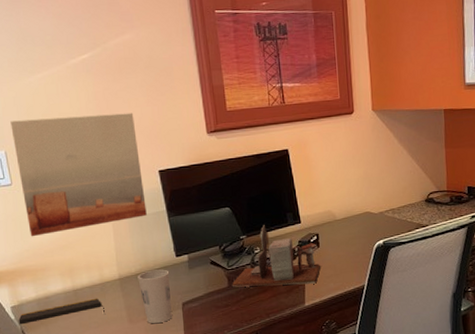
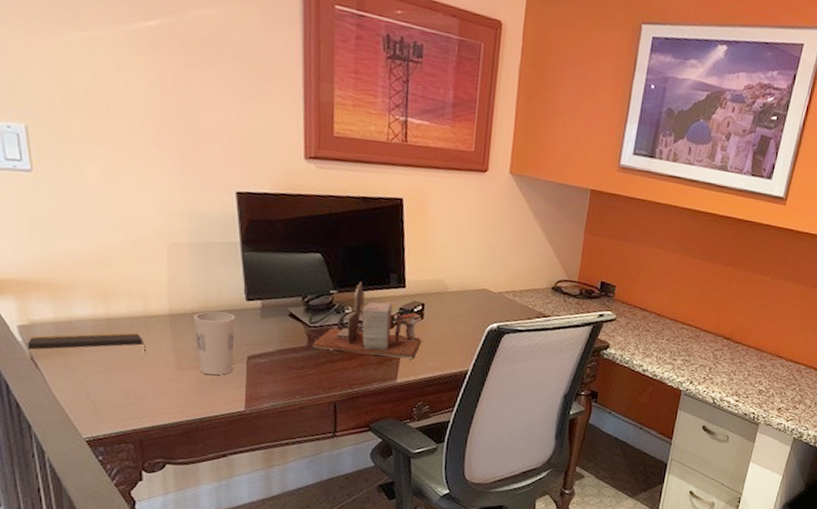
wall art: present [10,113,147,237] -> none [36,86,215,245]

